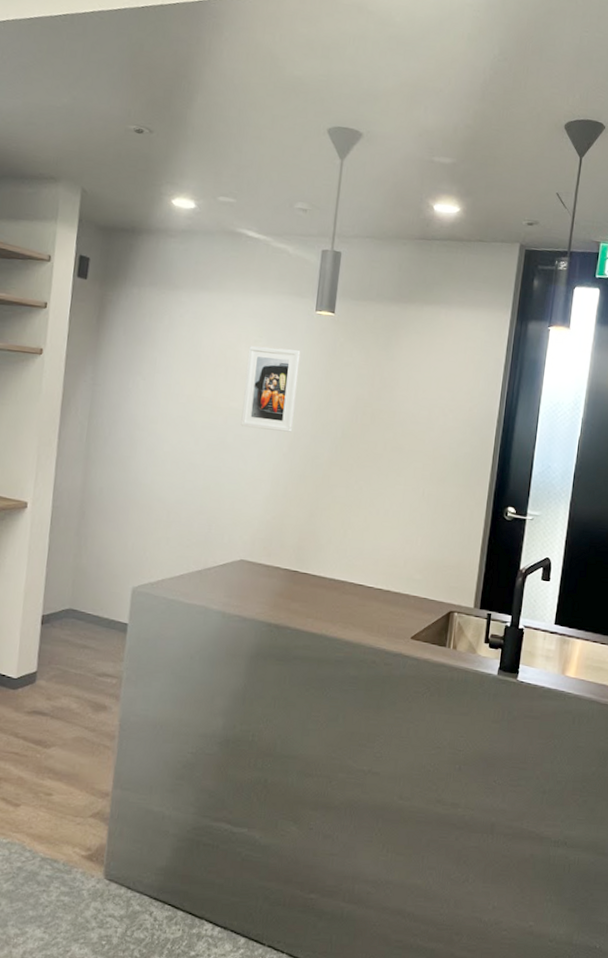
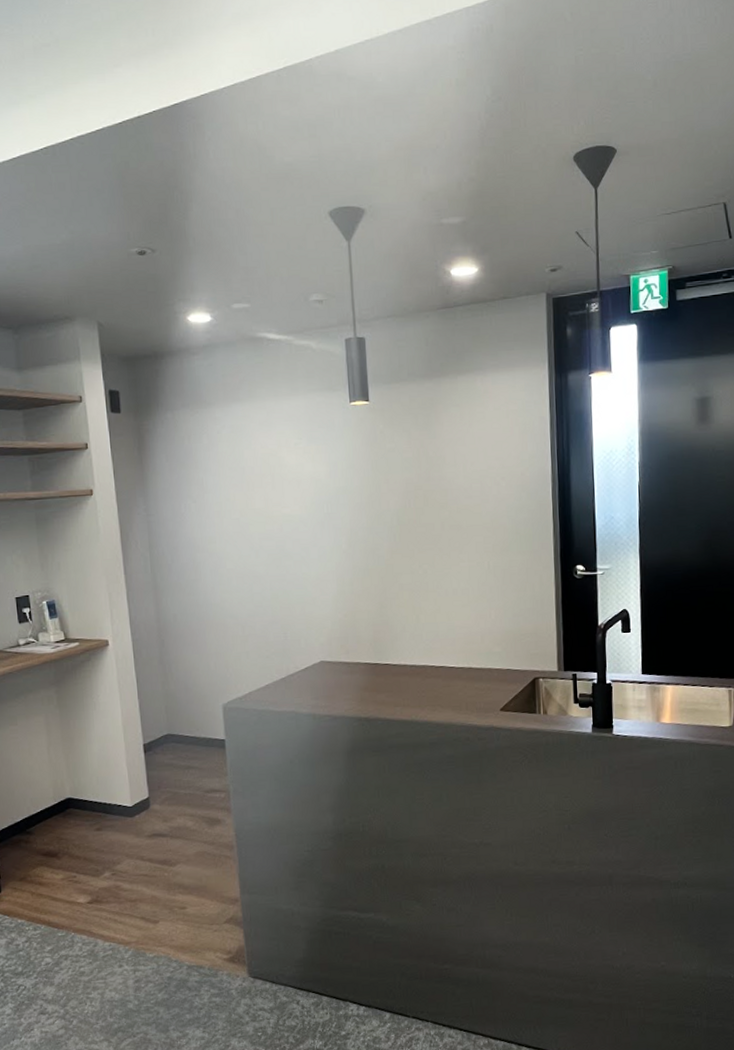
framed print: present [241,346,301,432] -> none [290,444,347,531]

